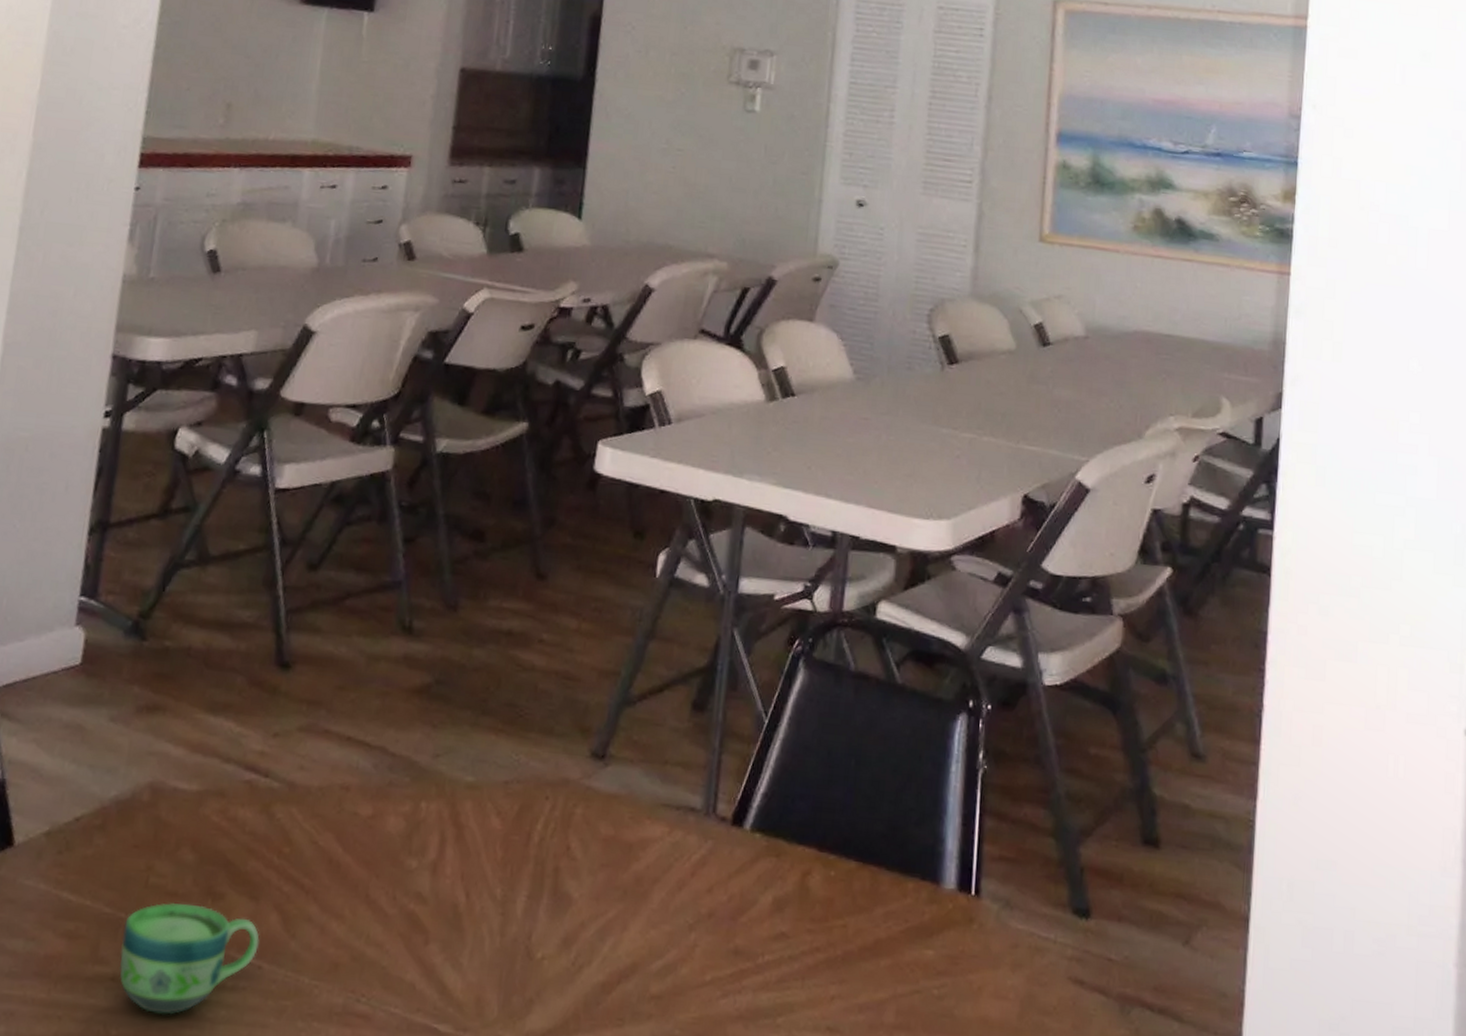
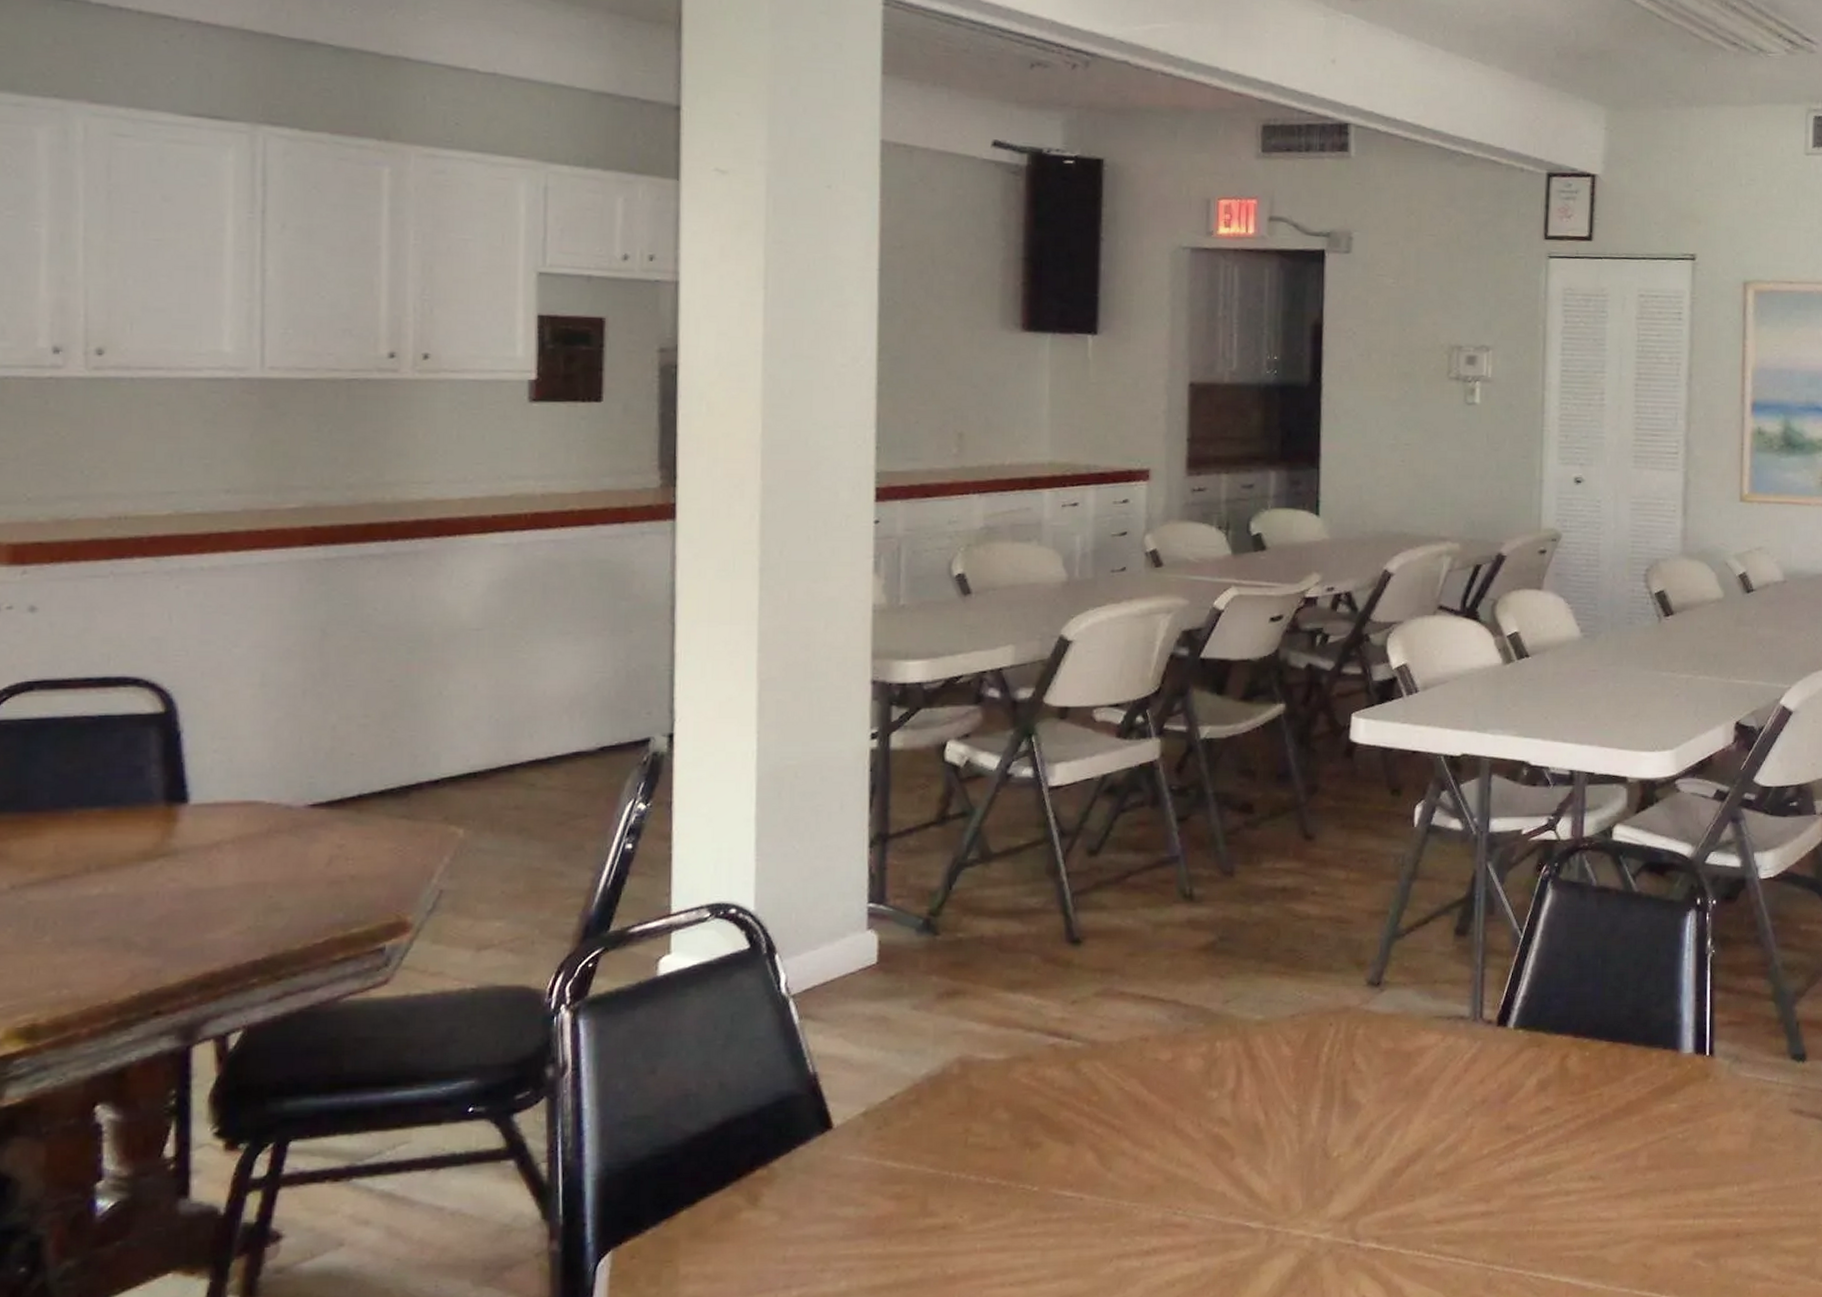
cup: present [120,903,260,1015] -> none [949,1155,1078,1250]

